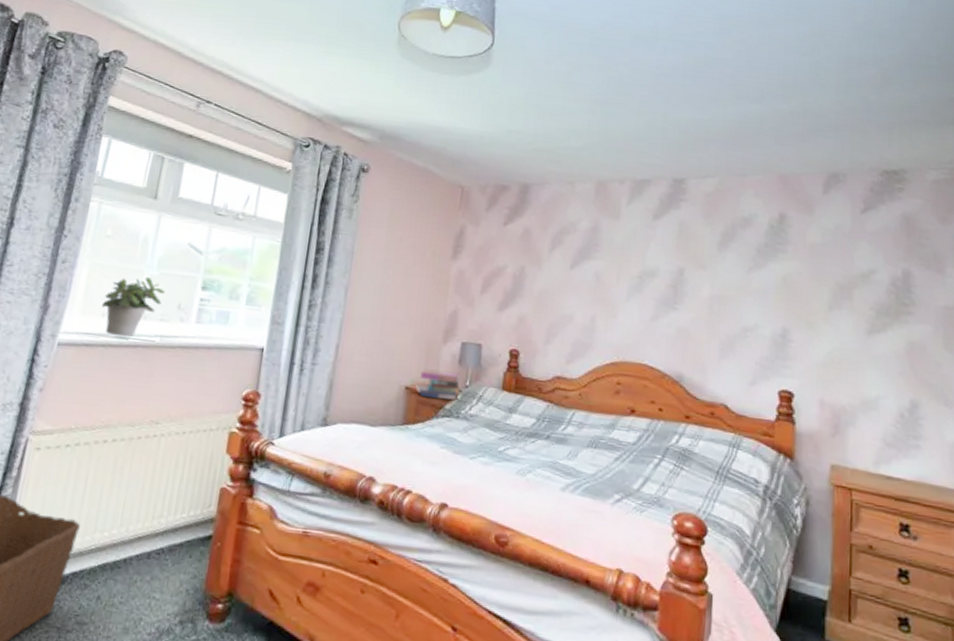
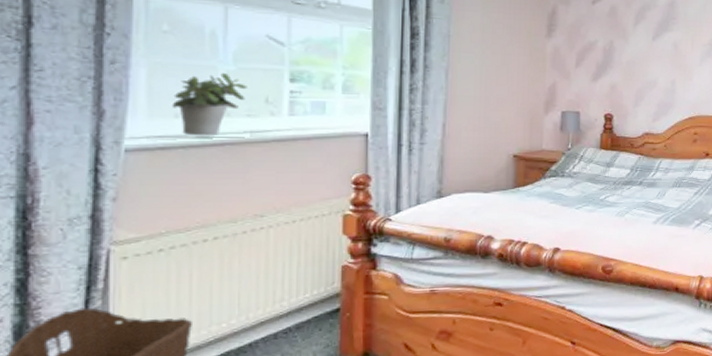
books: present [416,369,460,400] -> none [523,138,563,161]

